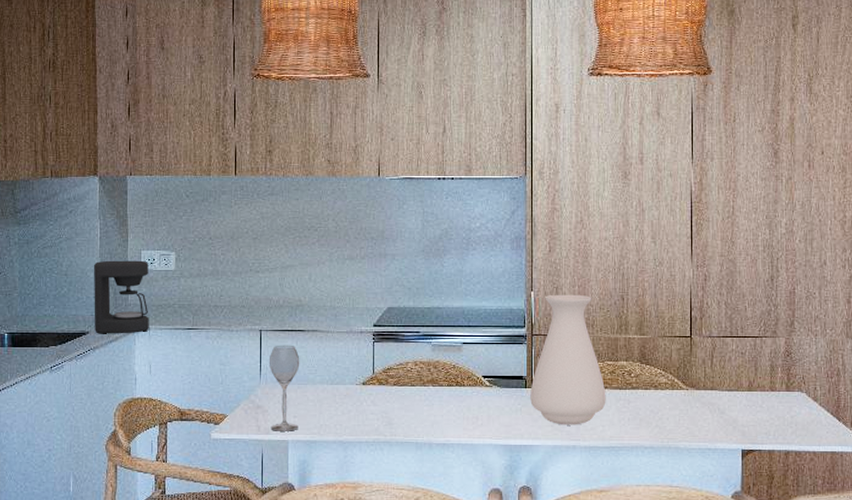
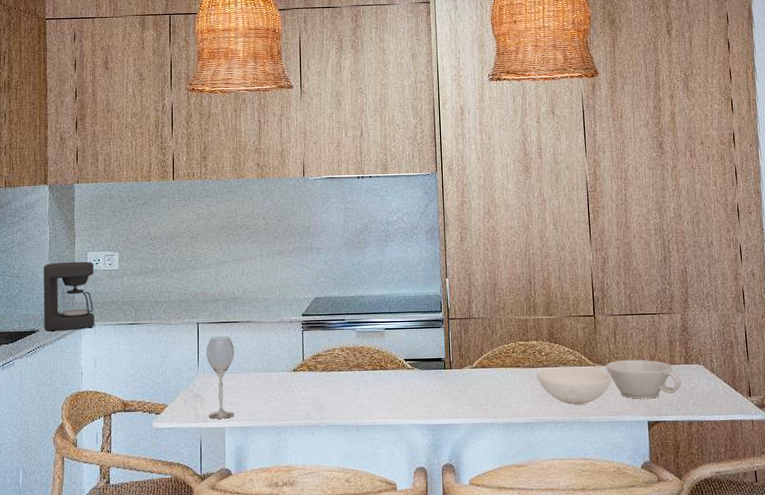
vase: present [530,294,606,425] -> none [449,279,520,404]
bowl: none [624,389,706,429] -> present [536,366,612,405]
cup: none [699,384,782,426] -> present [605,359,682,399]

